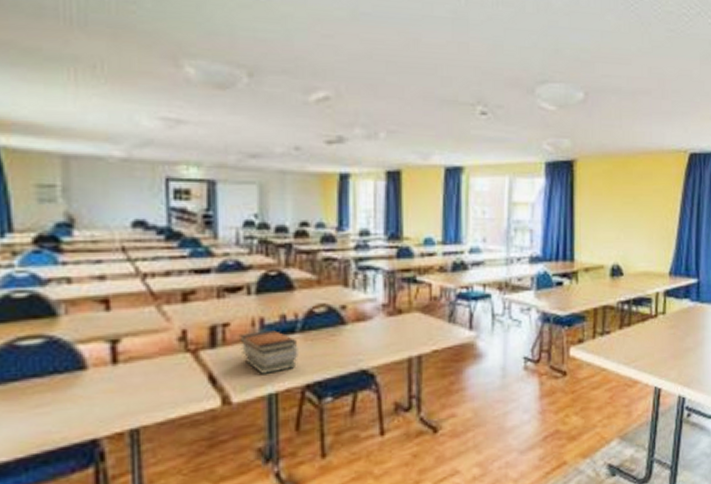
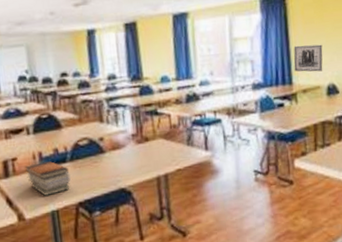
wall art: none [577,218,609,250] -> present [293,44,323,72]

